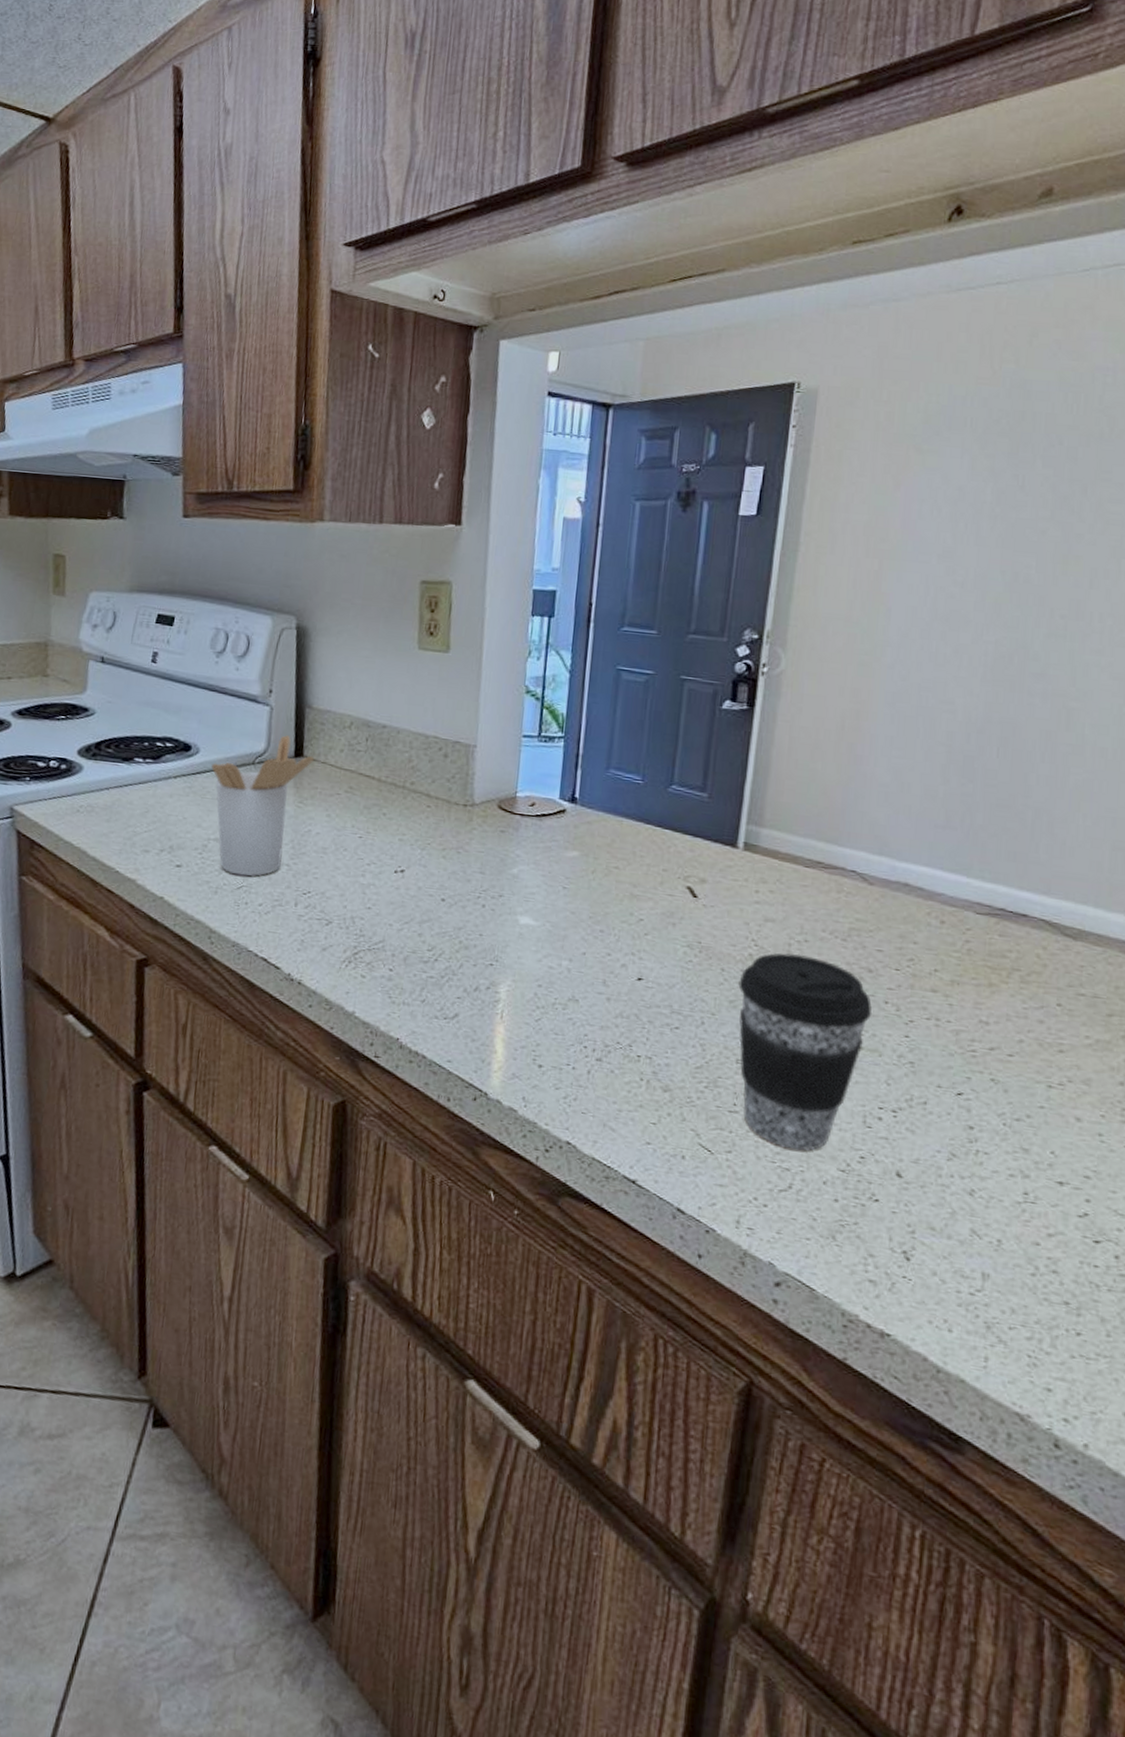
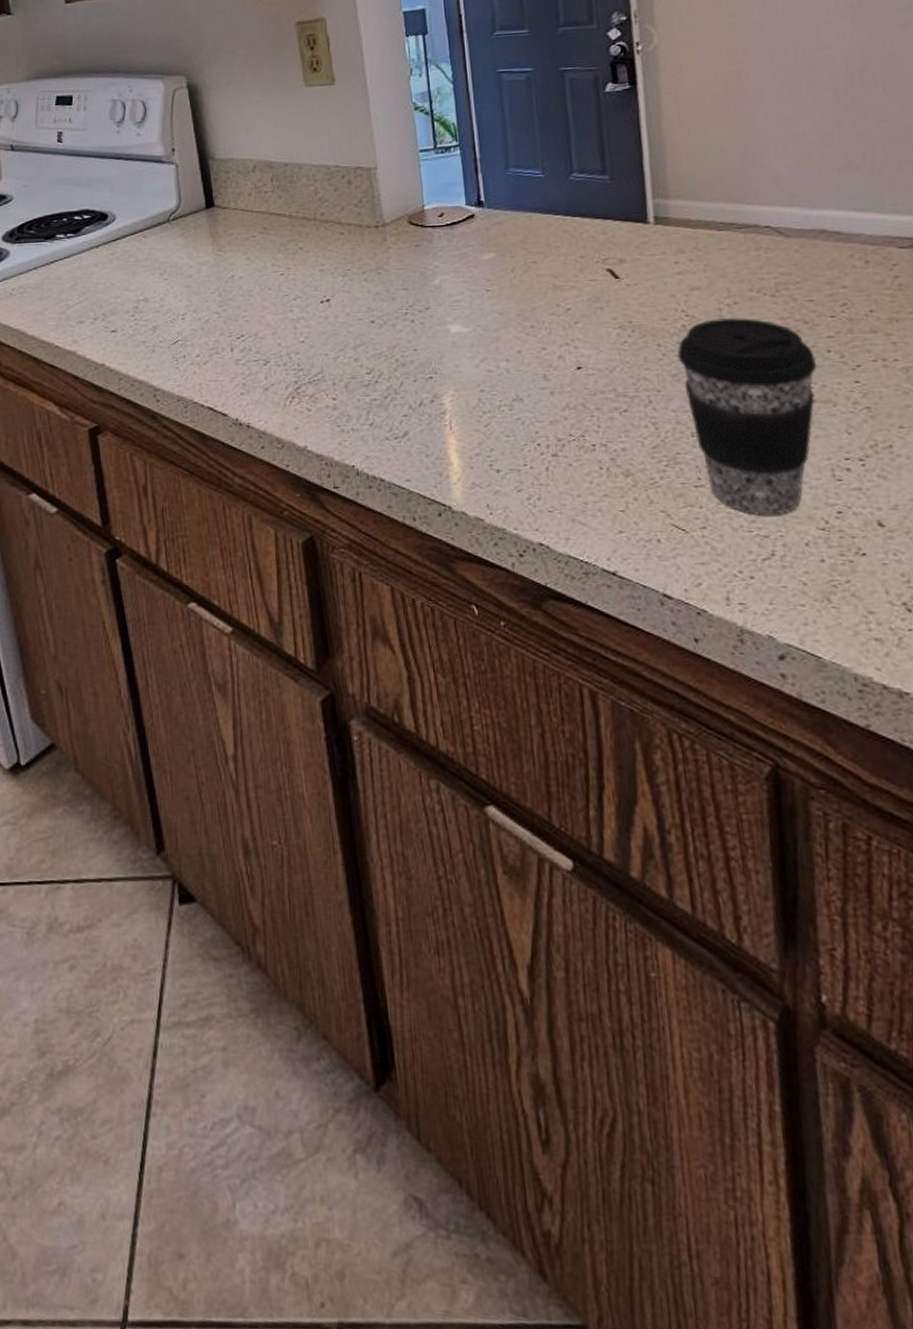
utensil holder: present [211,735,315,877] -> none [130,189,226,331]

